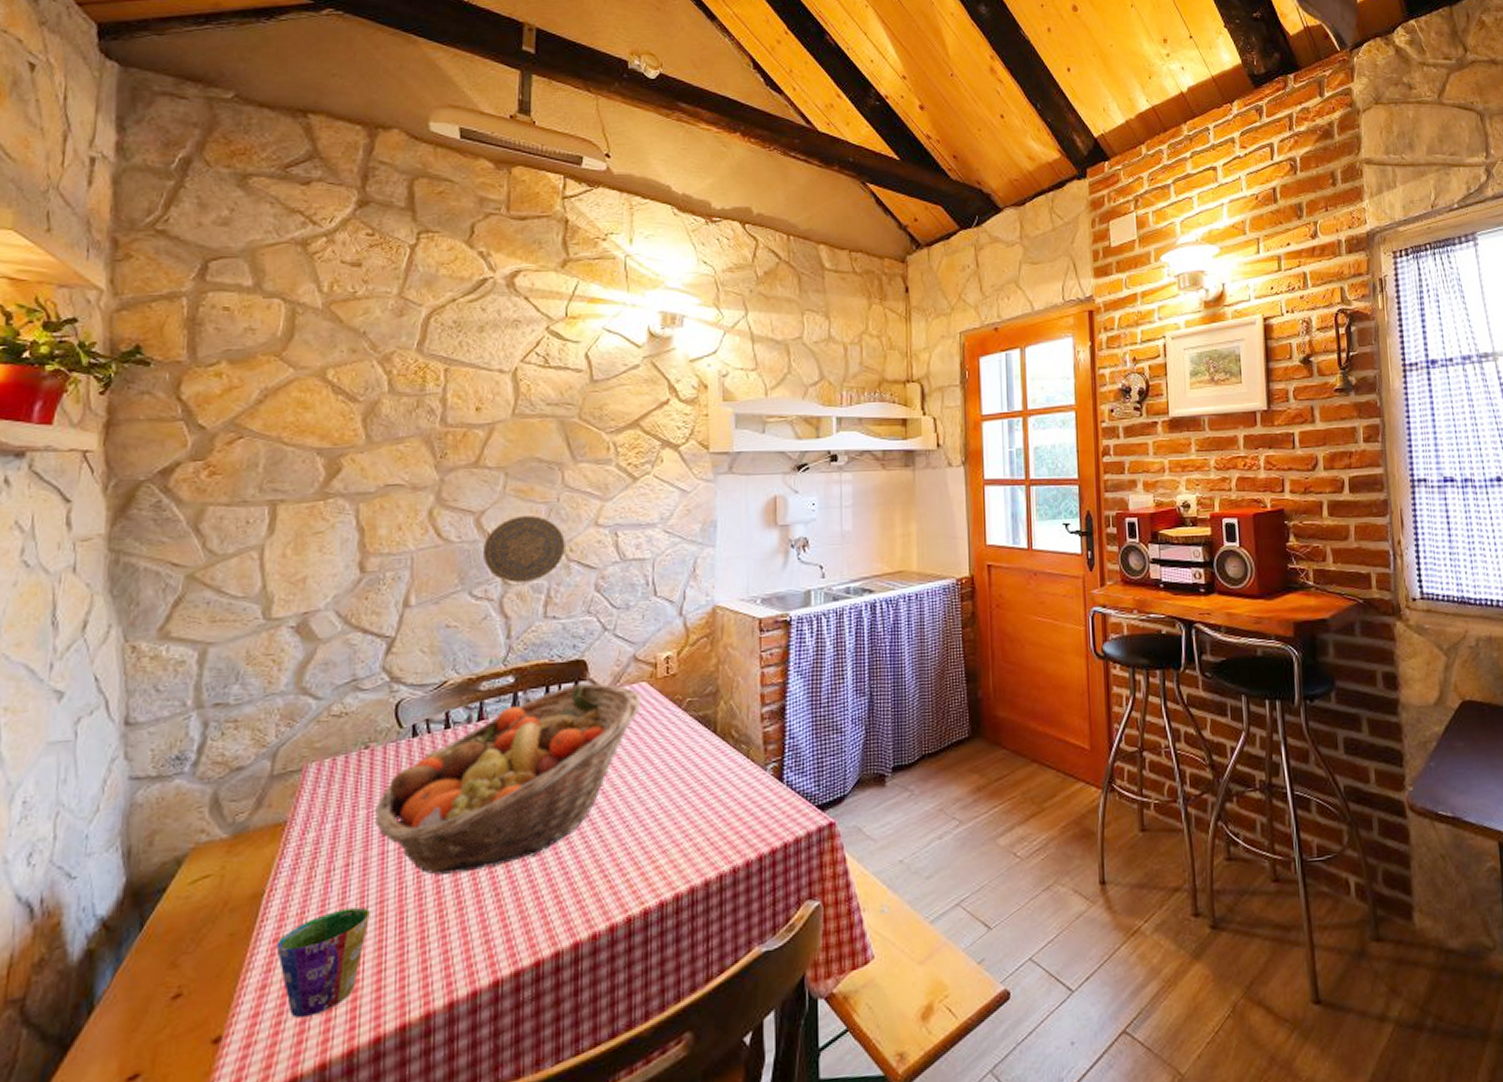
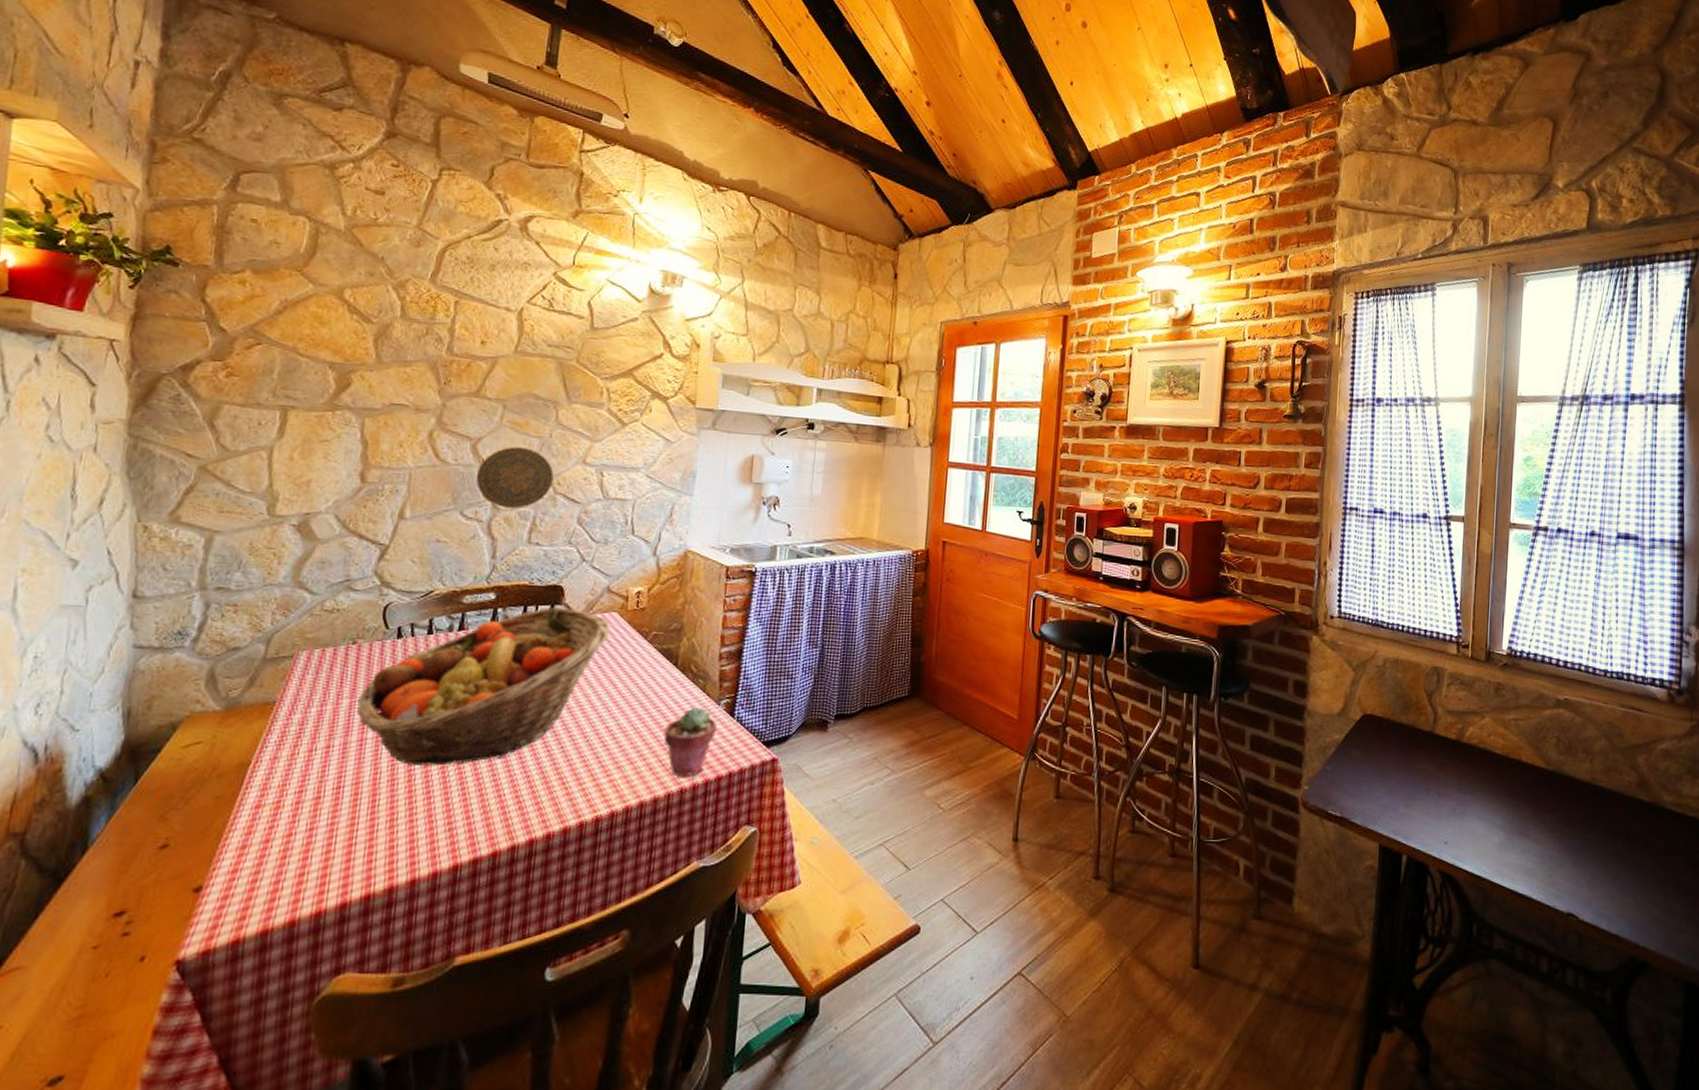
cup: present [276,907,370,1018] -> none [257,786,346,877]
potted succulent: none [709,776,765,855] -> present [663,708,717,777]

